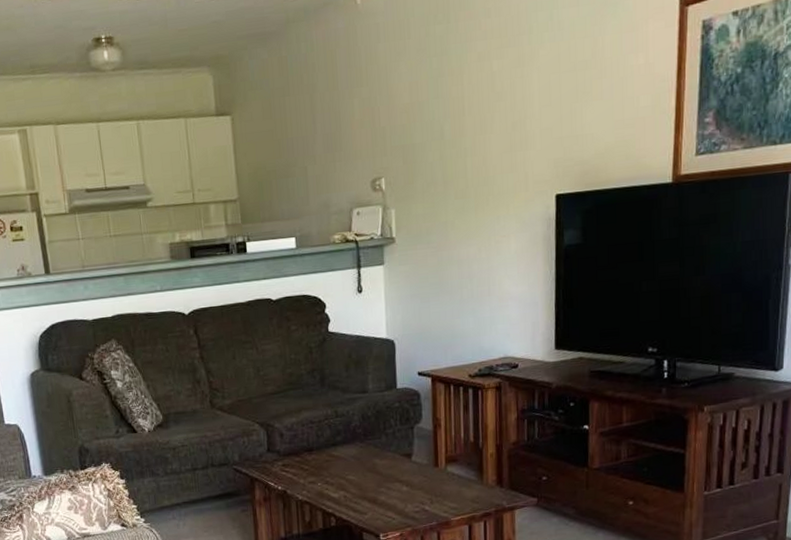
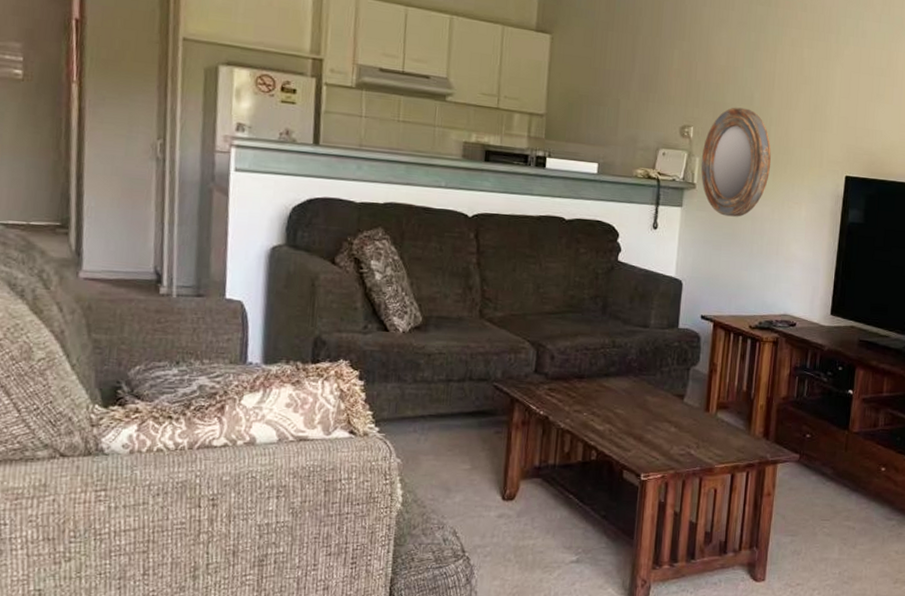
home mirror: none [396,144,471,266] -> present [700,107,771,217]

